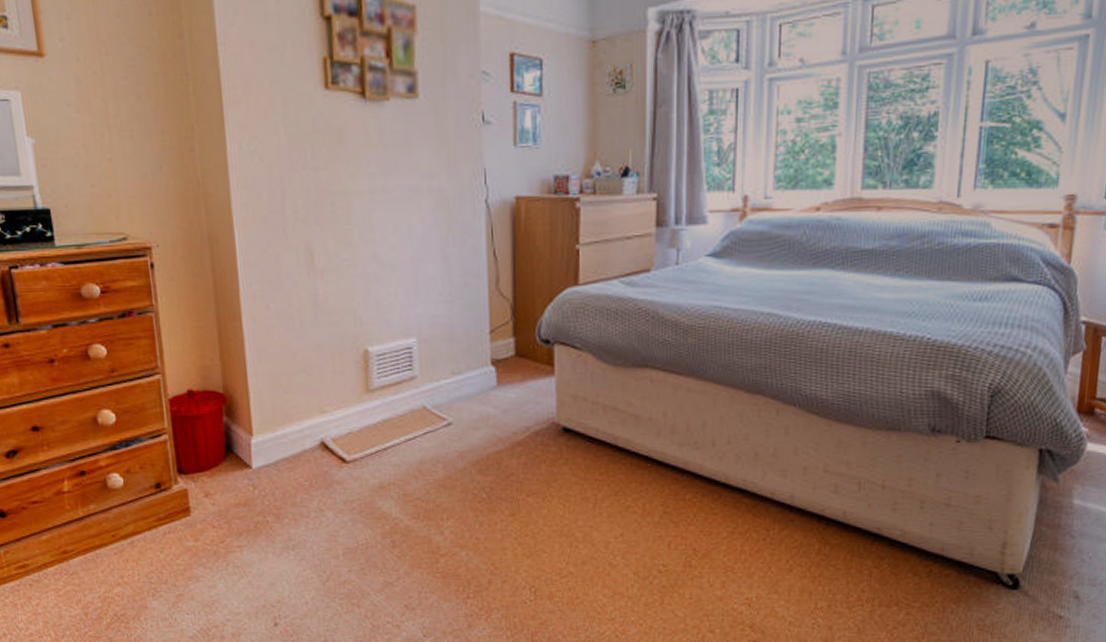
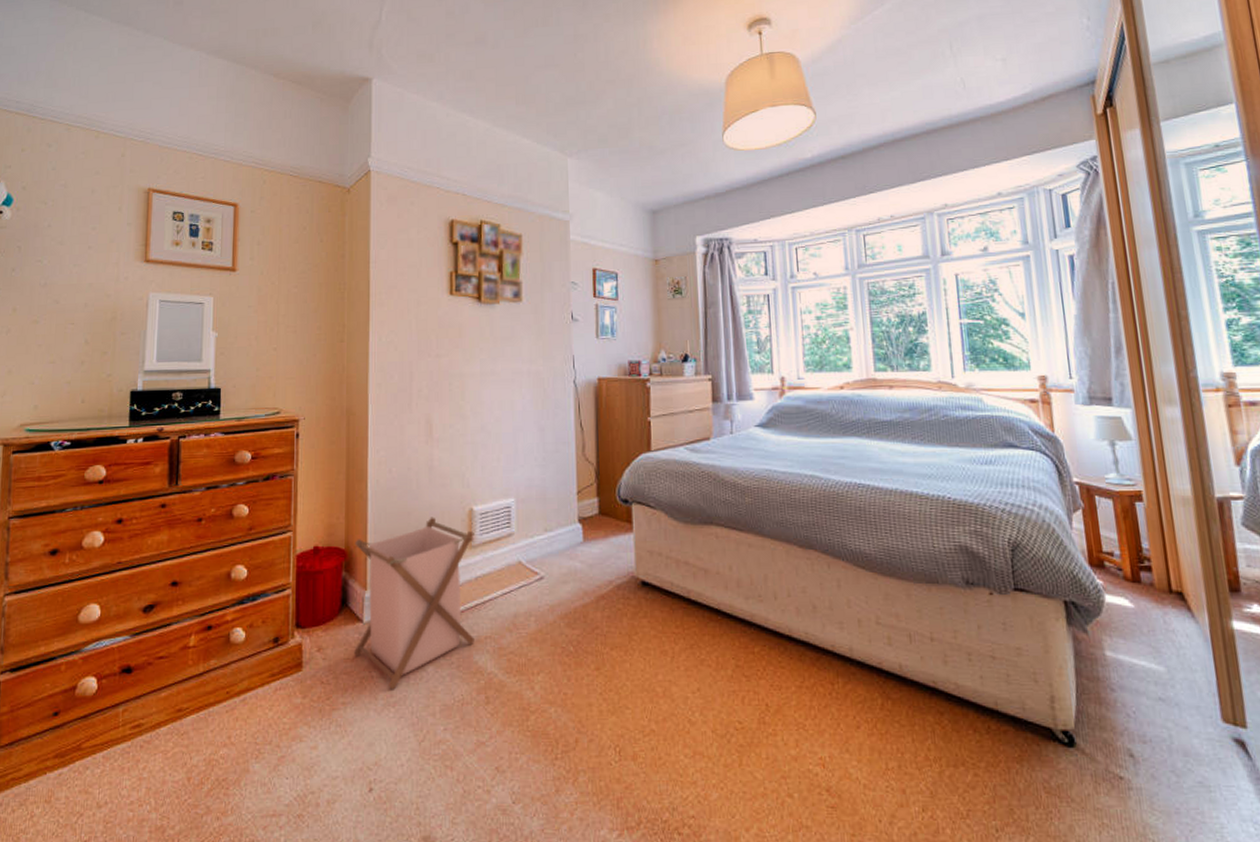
laundry basket: none [234,358,377,533] -> present [353,517,474,689]

